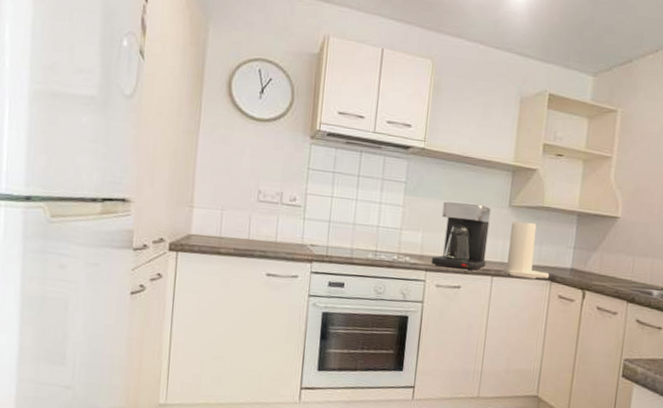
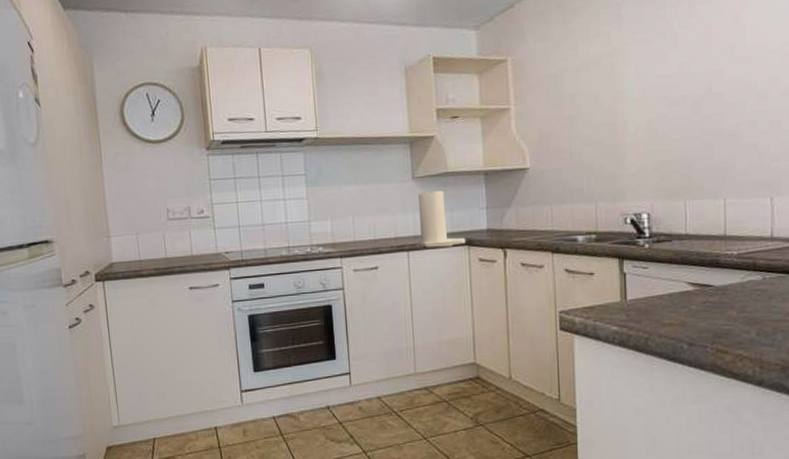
coffee maker: present [431,201,491,270] -> none [344,183,400,250]

